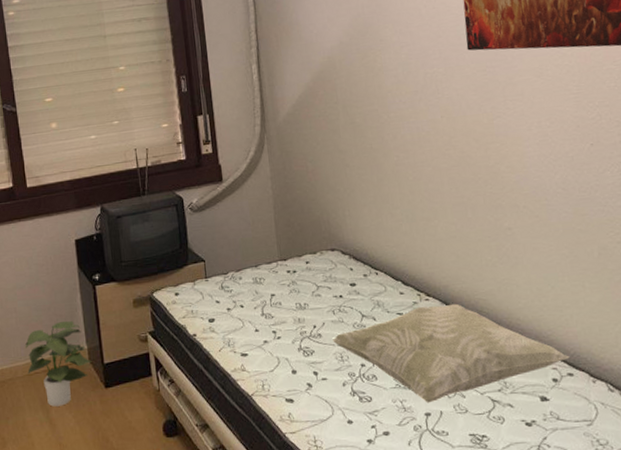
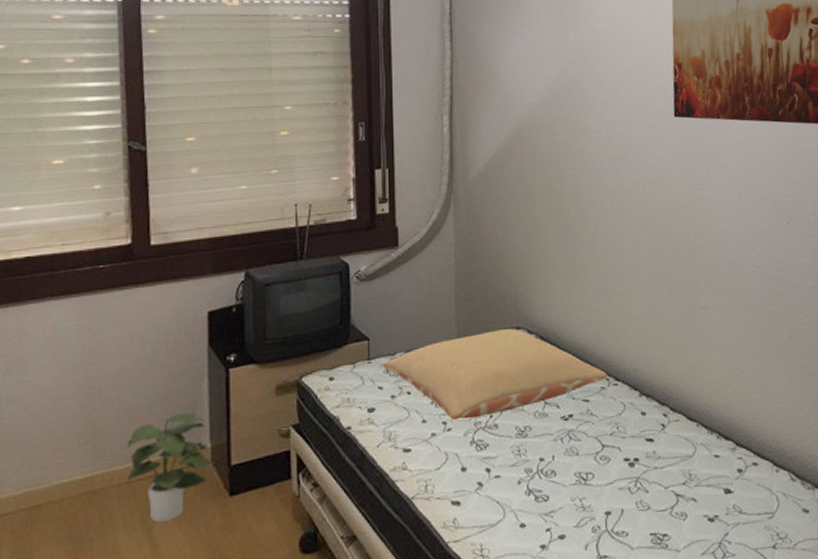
pillow: none [218,250,419,330] -> present [383,329,608,420]
decorative pillow: present [333,303,570,403] -> none [510,388,755,501]

